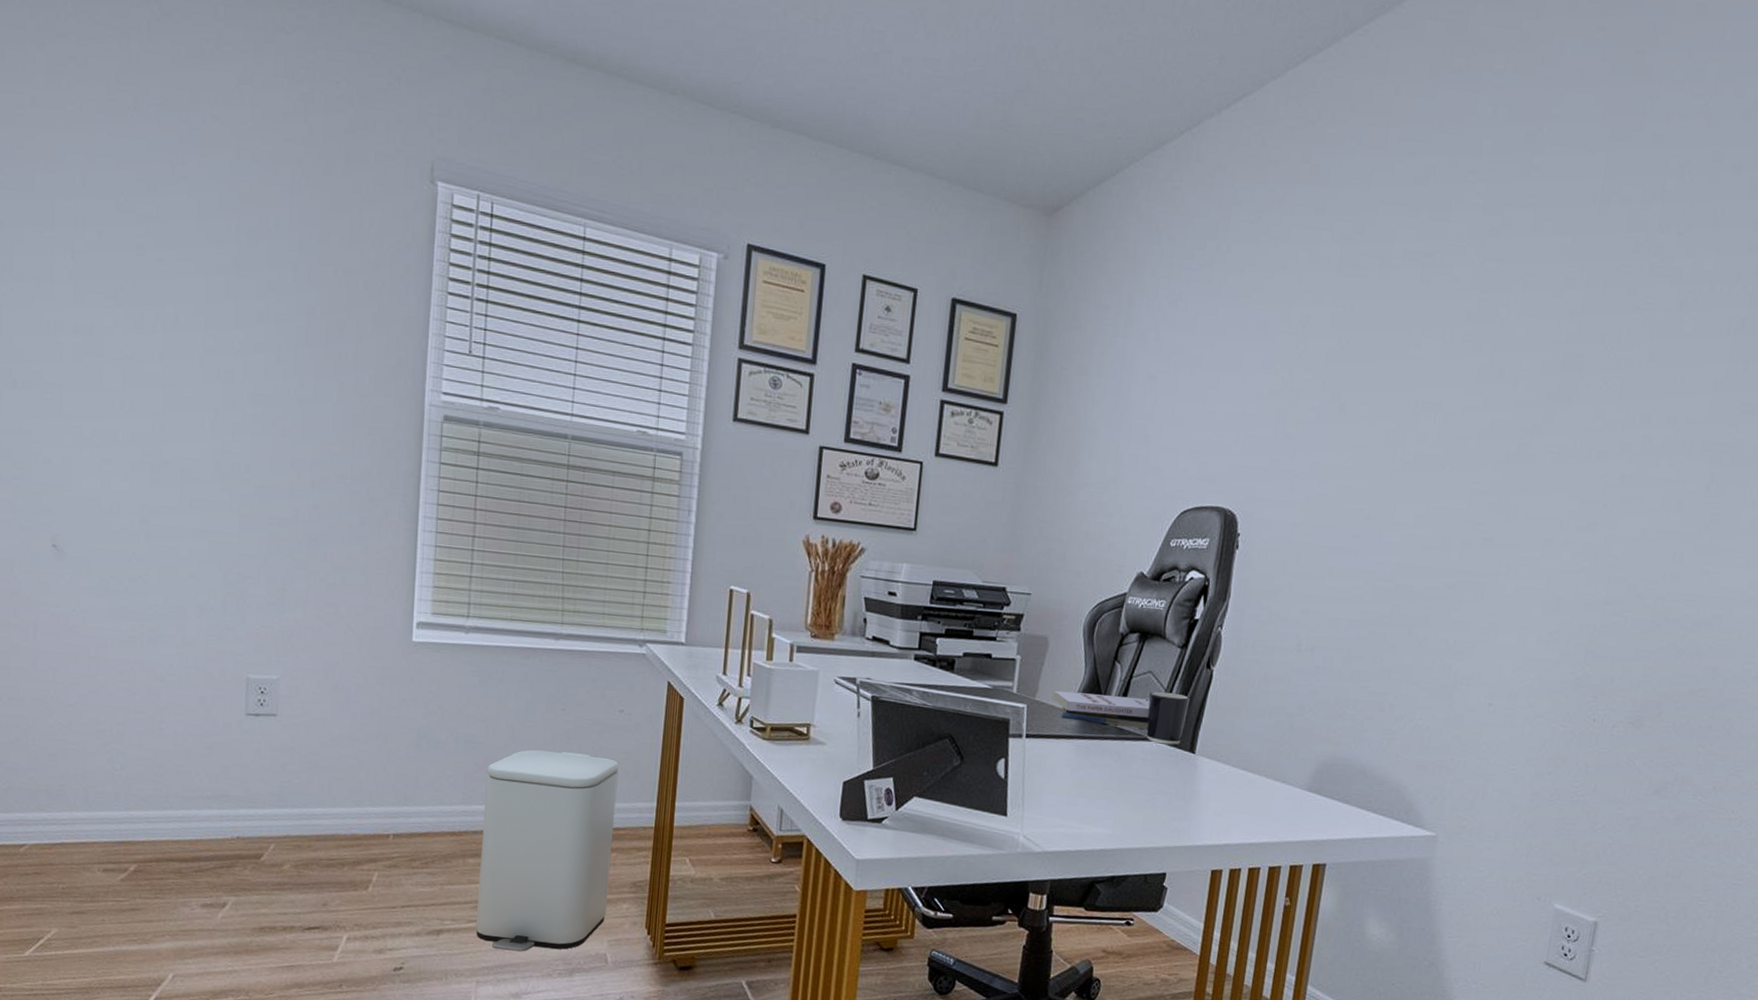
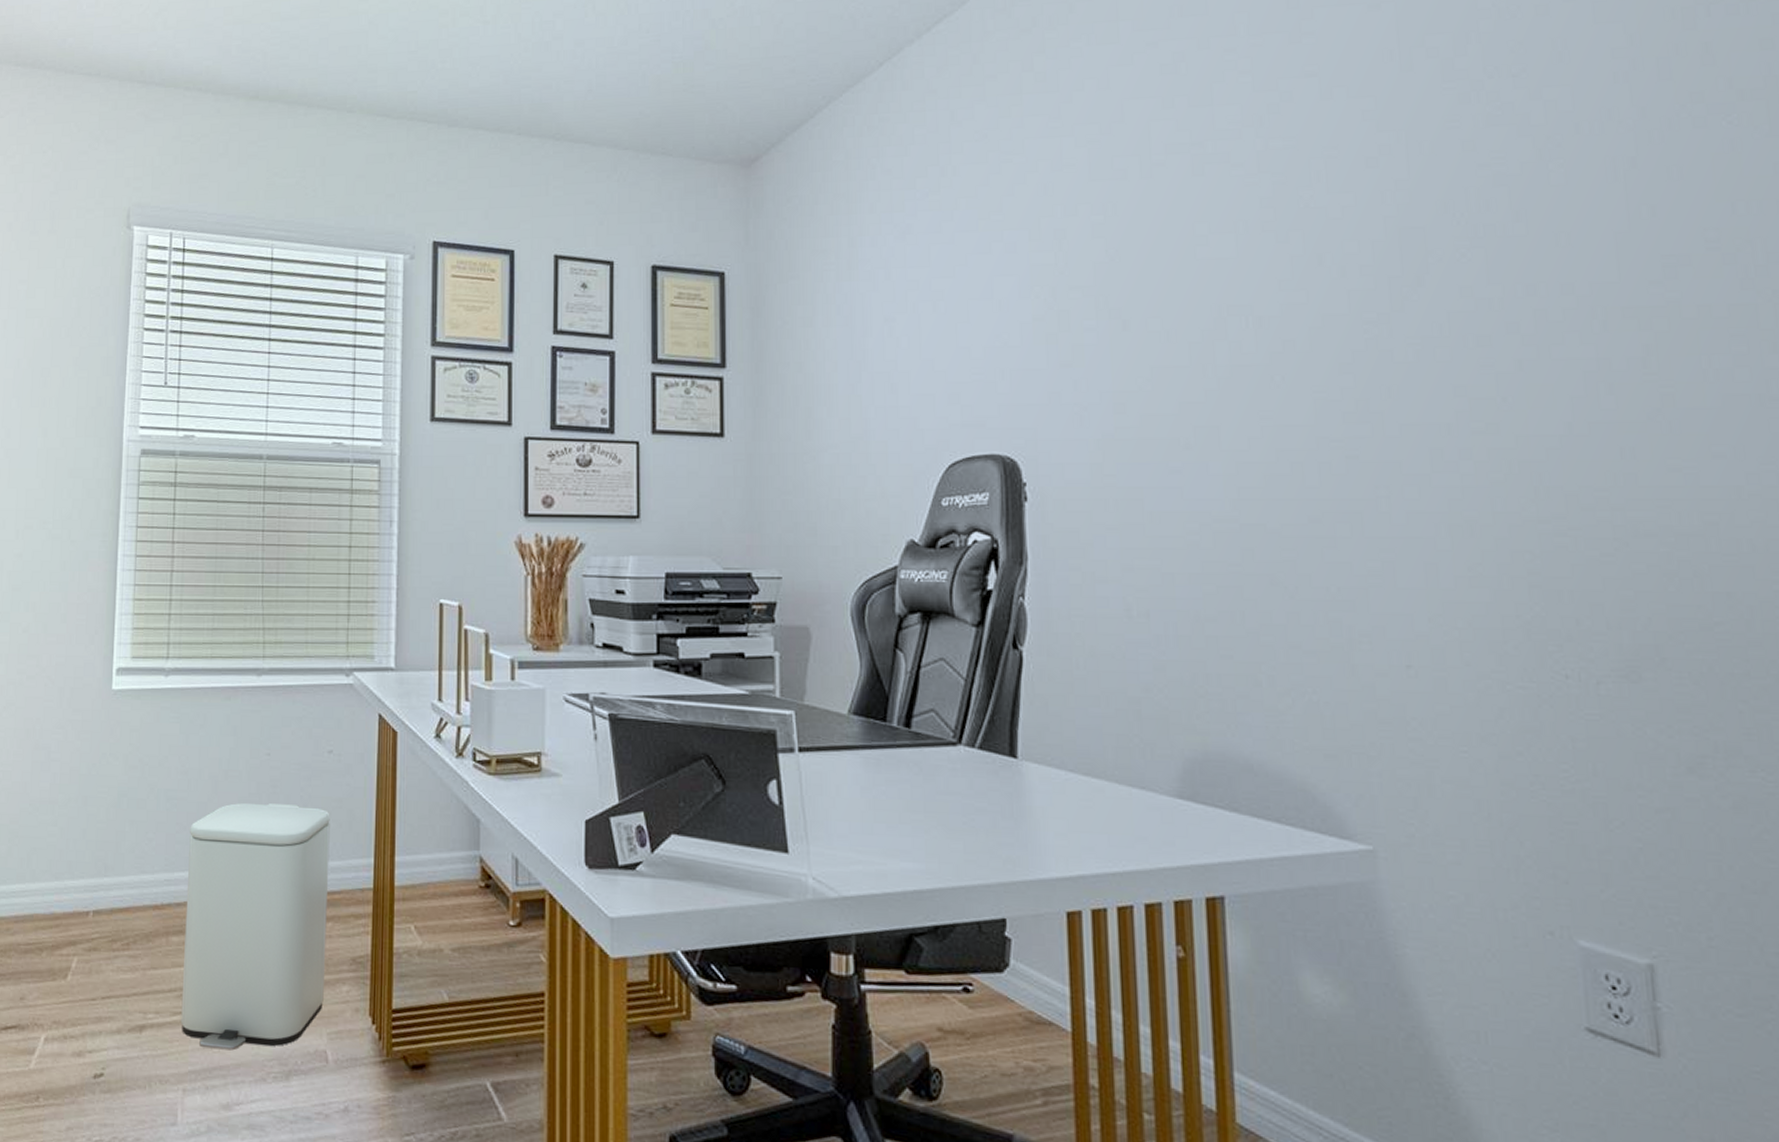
books: present [1052,690,1150,729] -> none [824,690,951,731]
mug: present [1146,690,1191,745] -> none [945,682,999,749]

